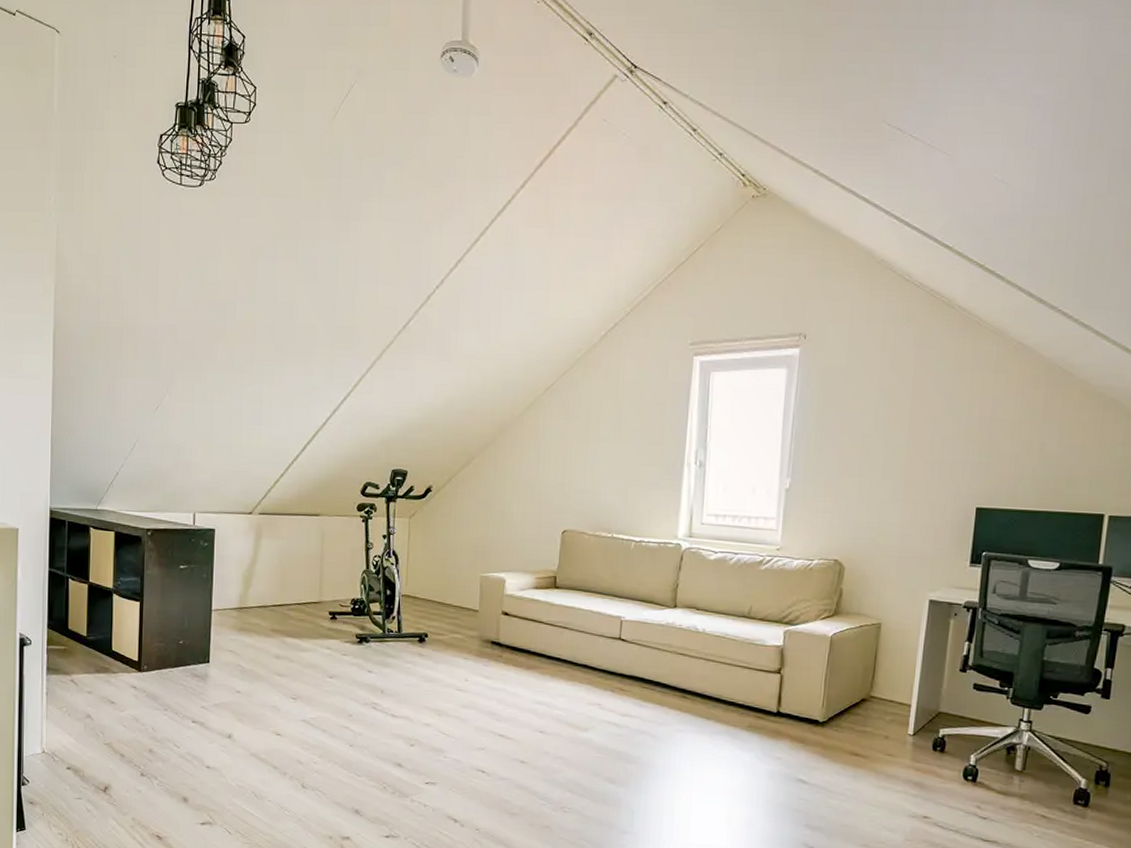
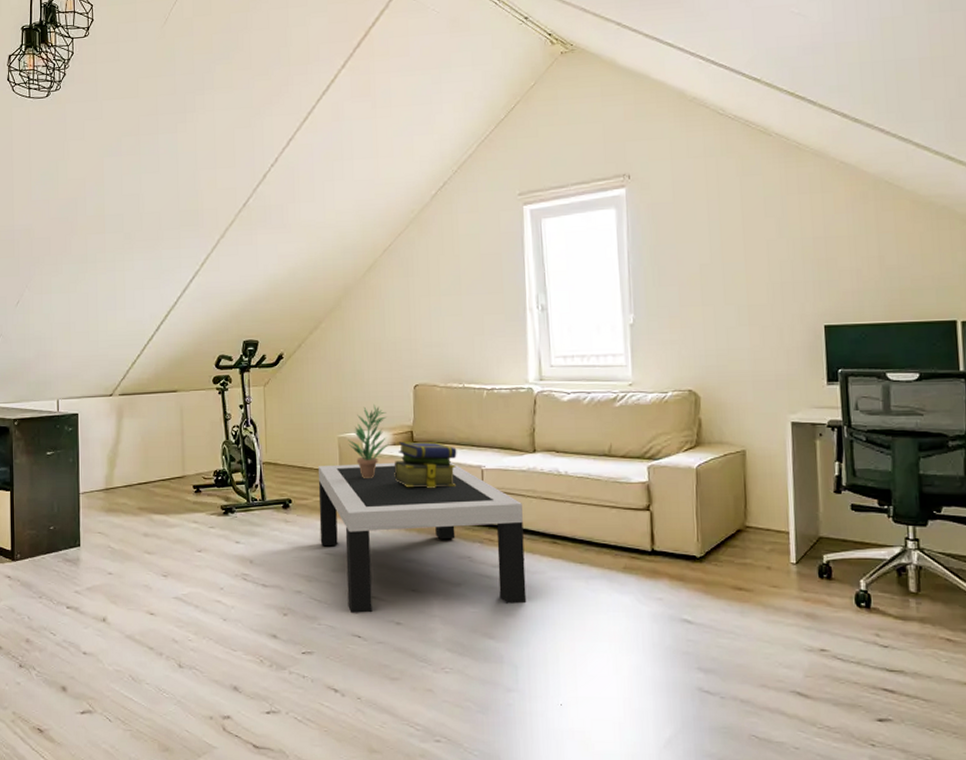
coffee table: none [453,603,657,753] -> present [318,461,527,614]
potted plant: none [490,545,532,620] -> present [348,404,389,478]
stack of books: none [533,586,599,634] -> present [394,441,457,488]

